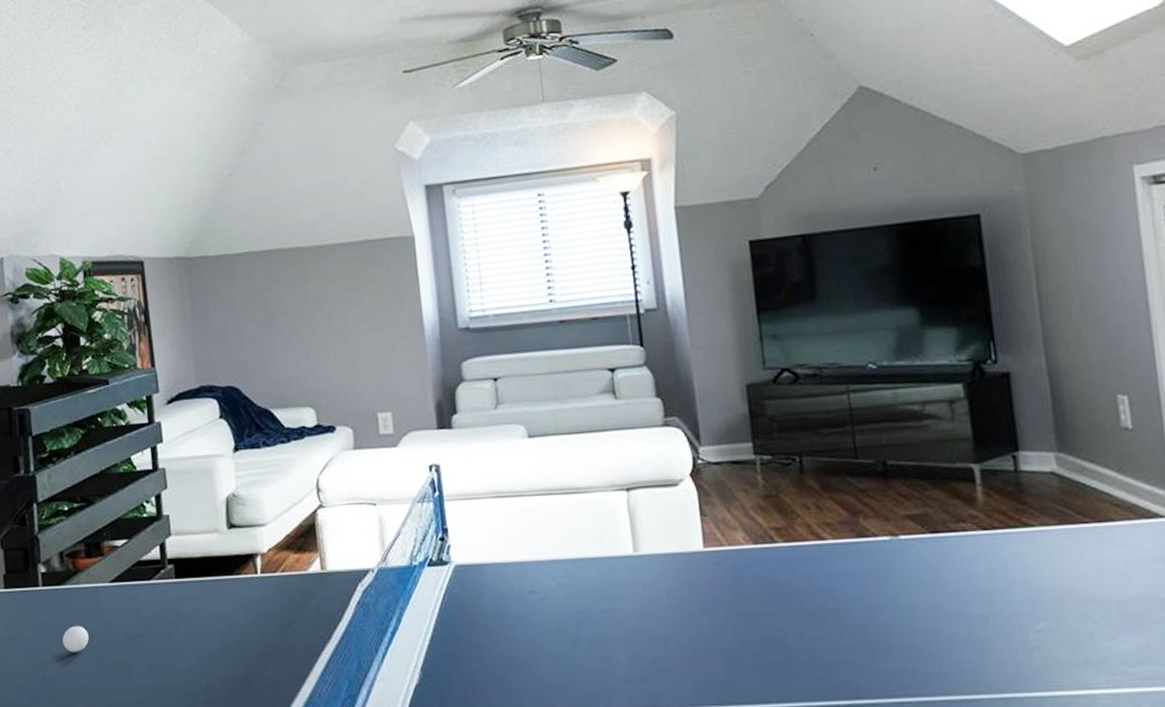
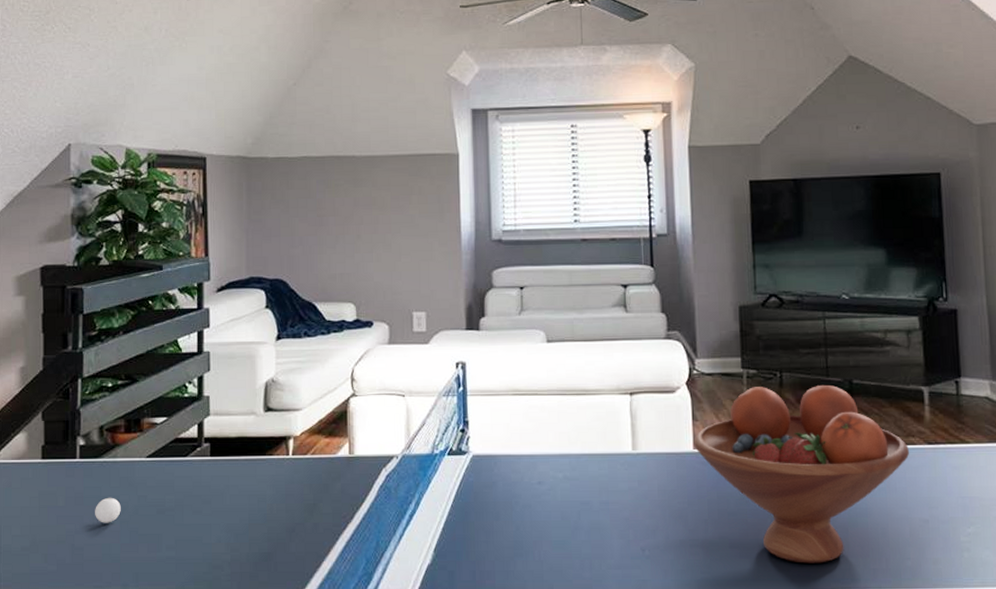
fruit bowl: none [703,468,961,671] -> present [693,384,910,563]

